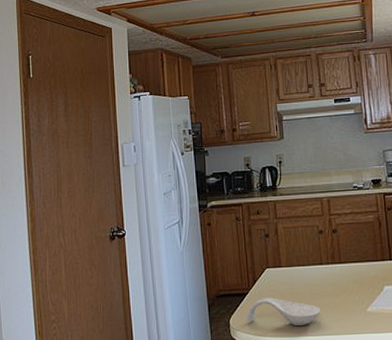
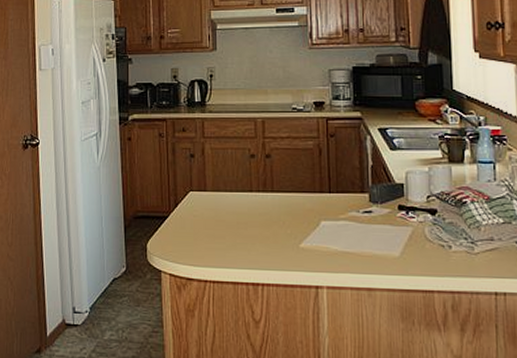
spoon rest: present [246,297,321,326] -> none [165,223,248,256]

